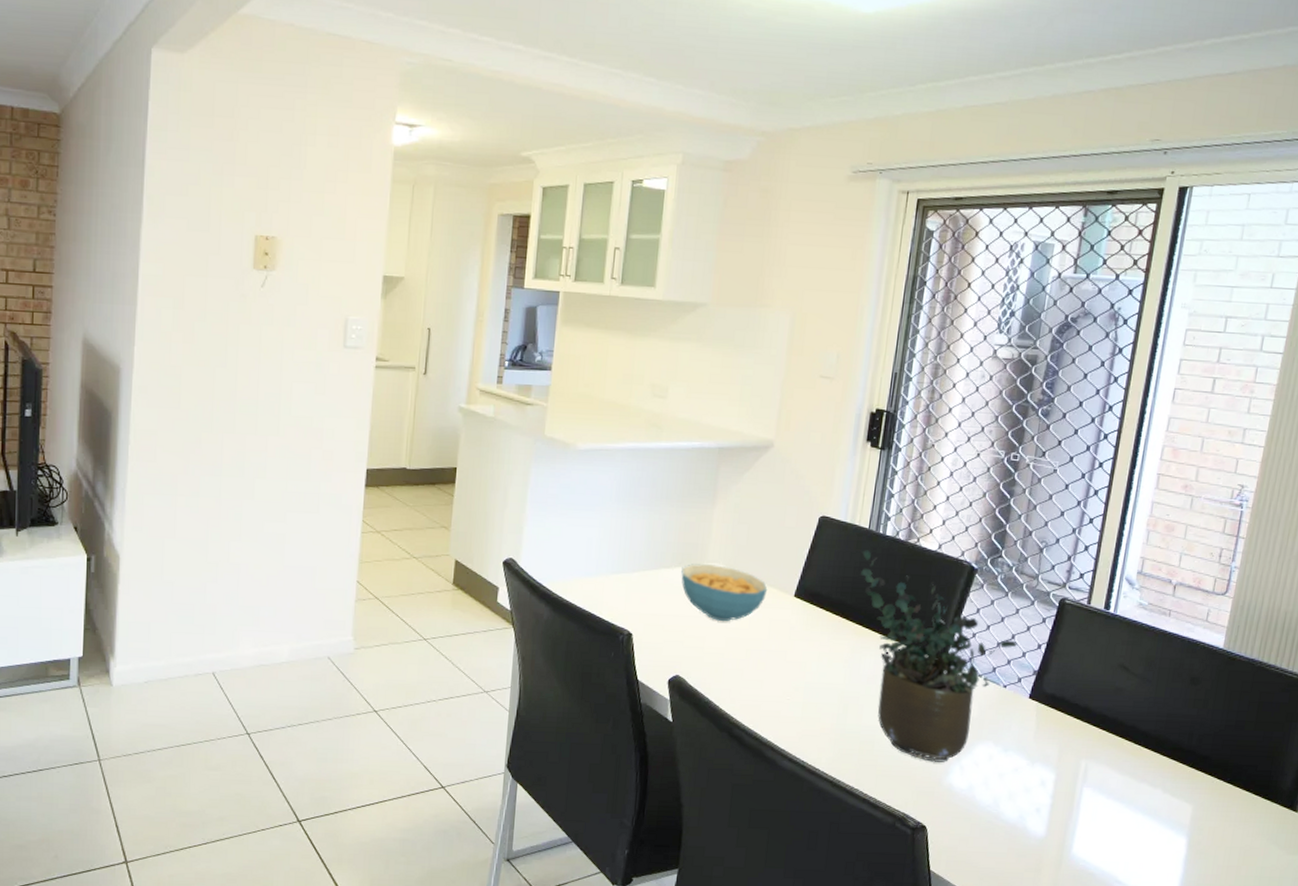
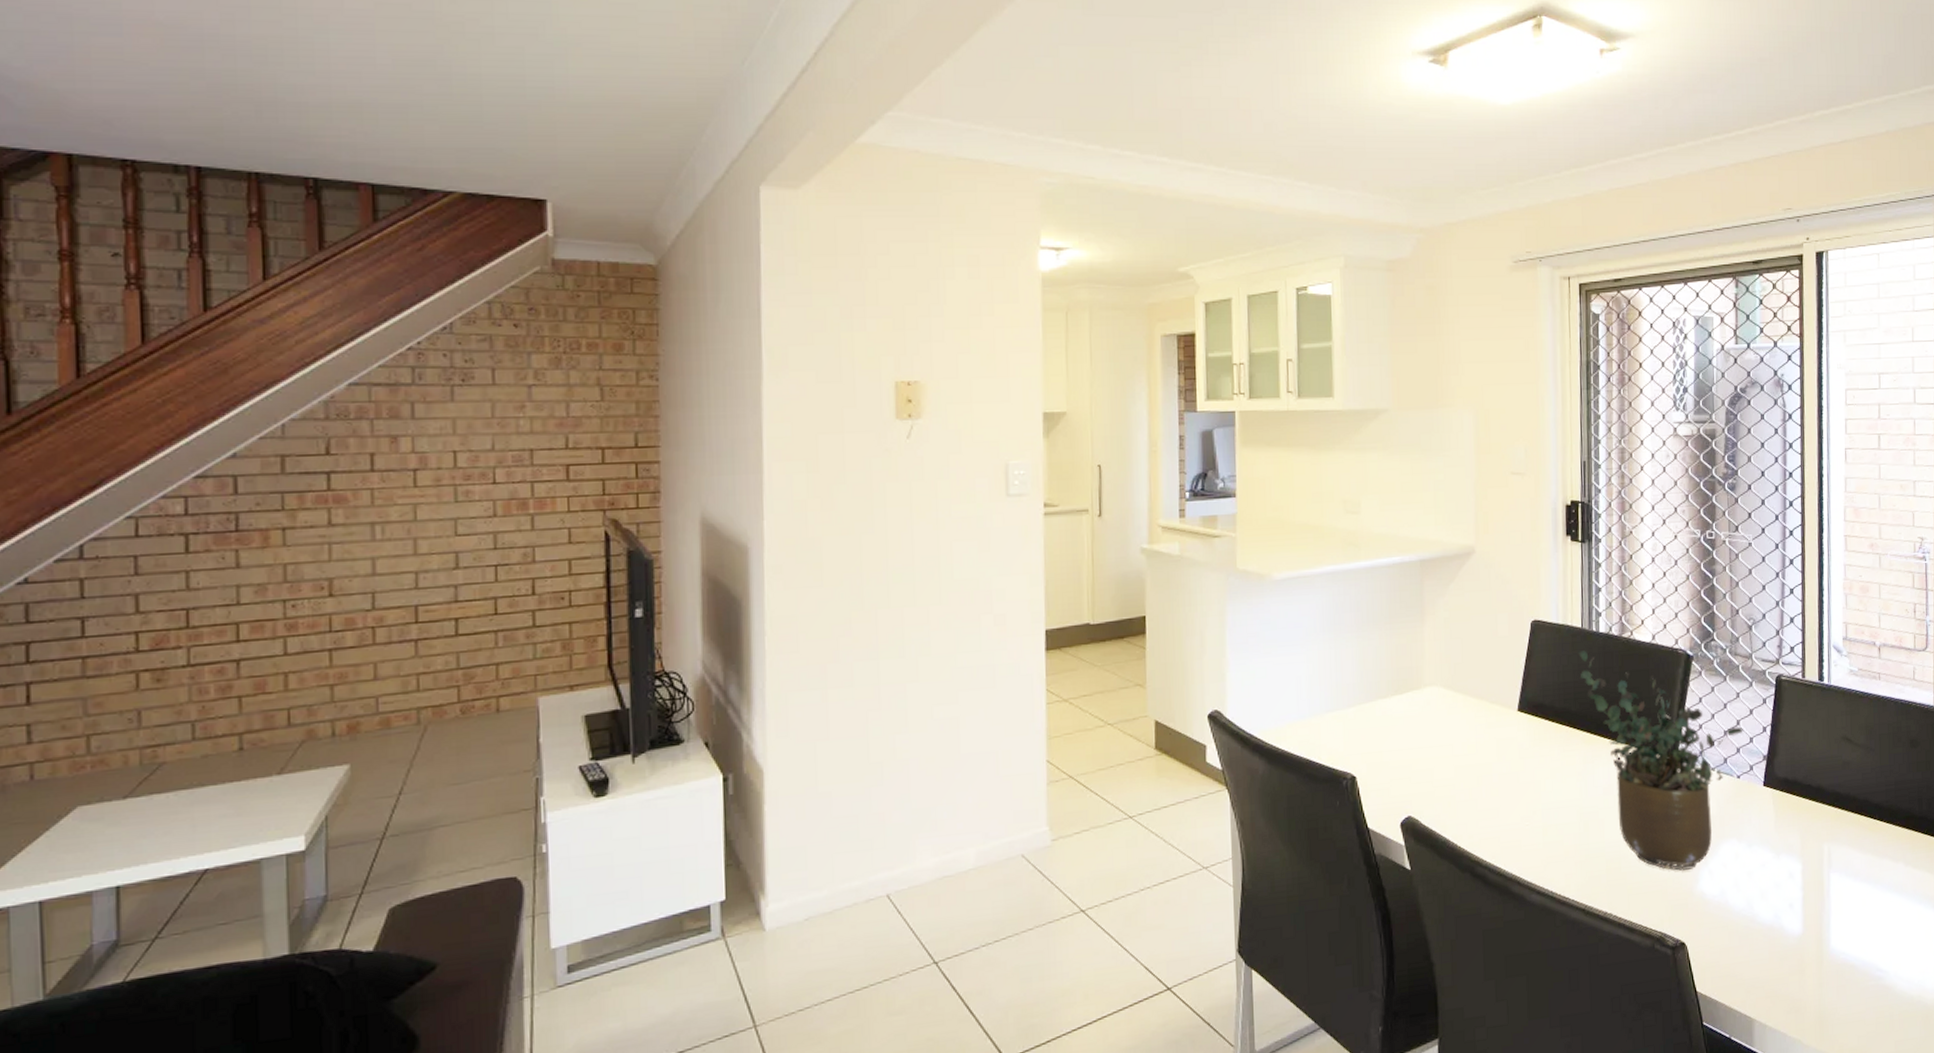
cereal bowl: present [681,564,768,622] -> none [1399,687,1490,750]

